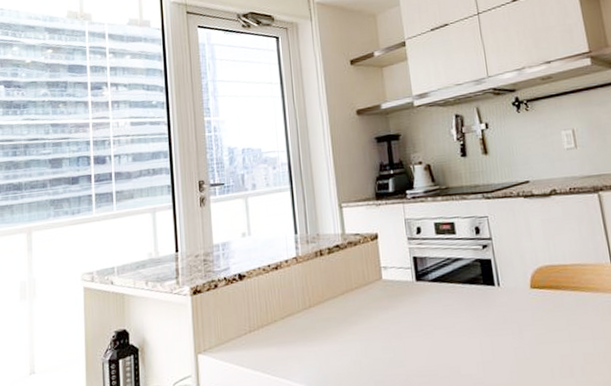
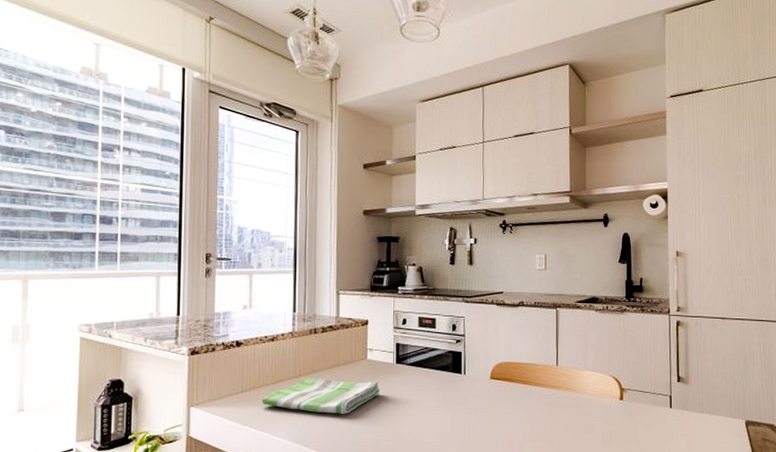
dish towel: none [272,305,402,349] -> present [261,378,379,415]

